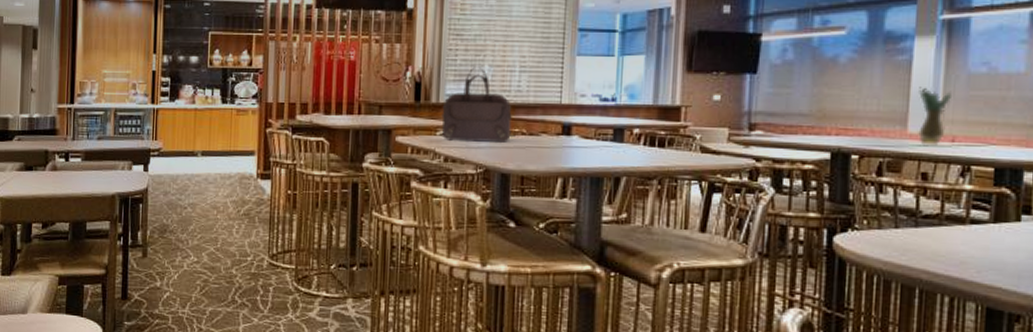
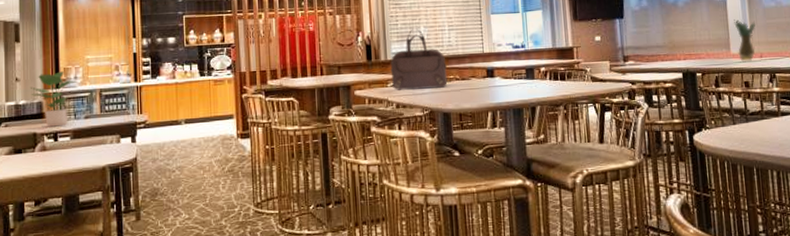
potted plant: none [44,85,93,146] -> present [30,71,78,127]

